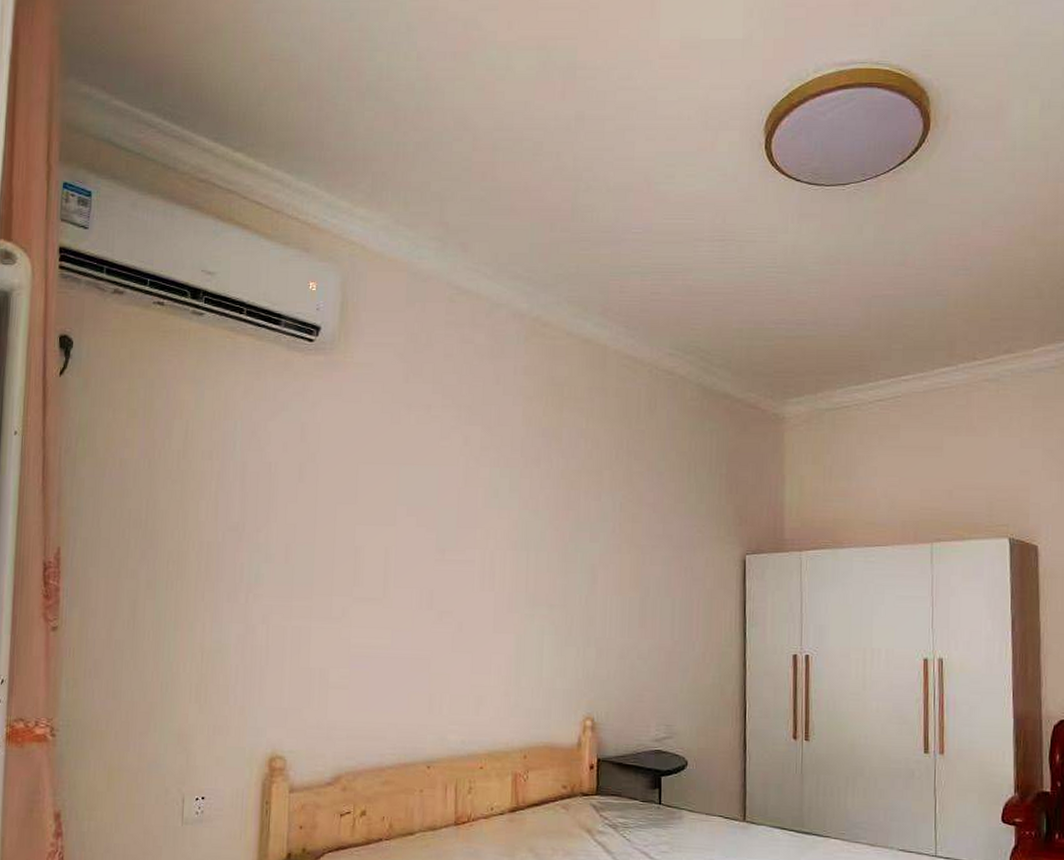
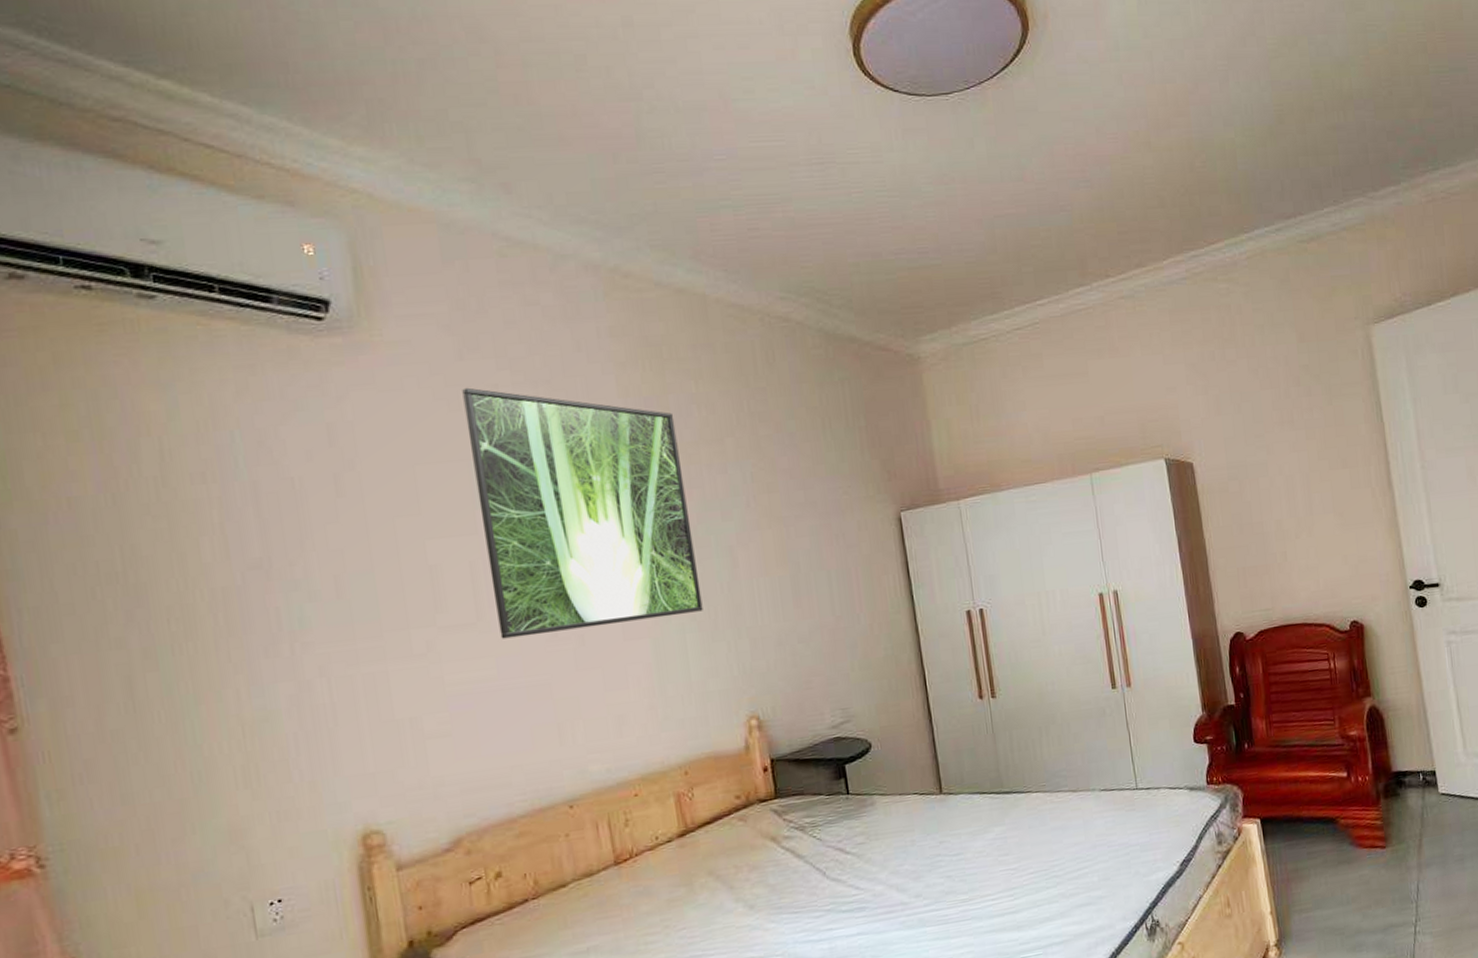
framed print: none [398,405,564,618] -> present [462,387,703,639]

